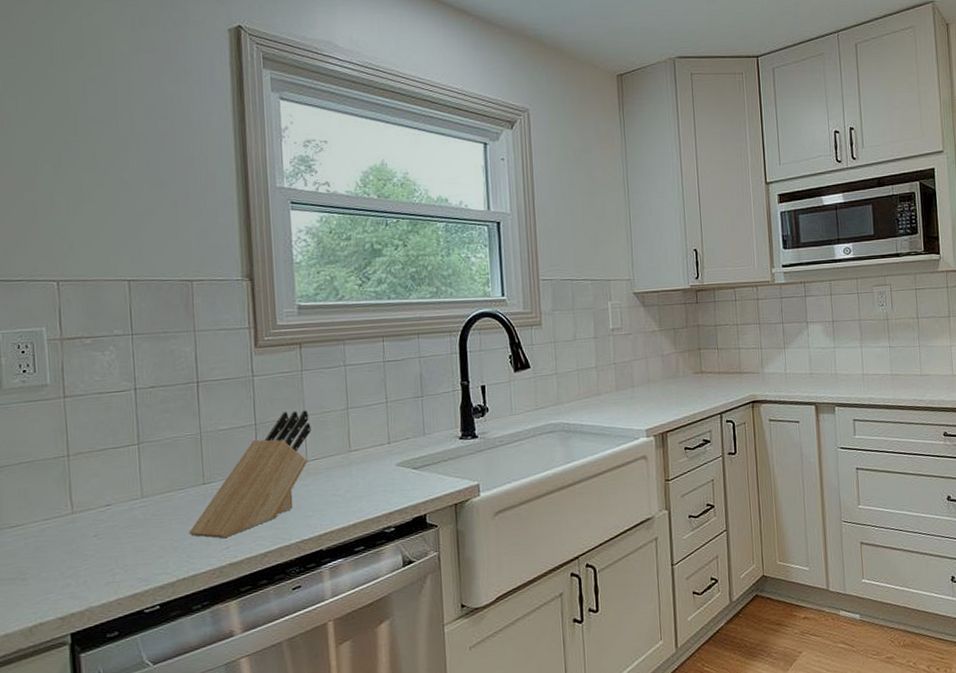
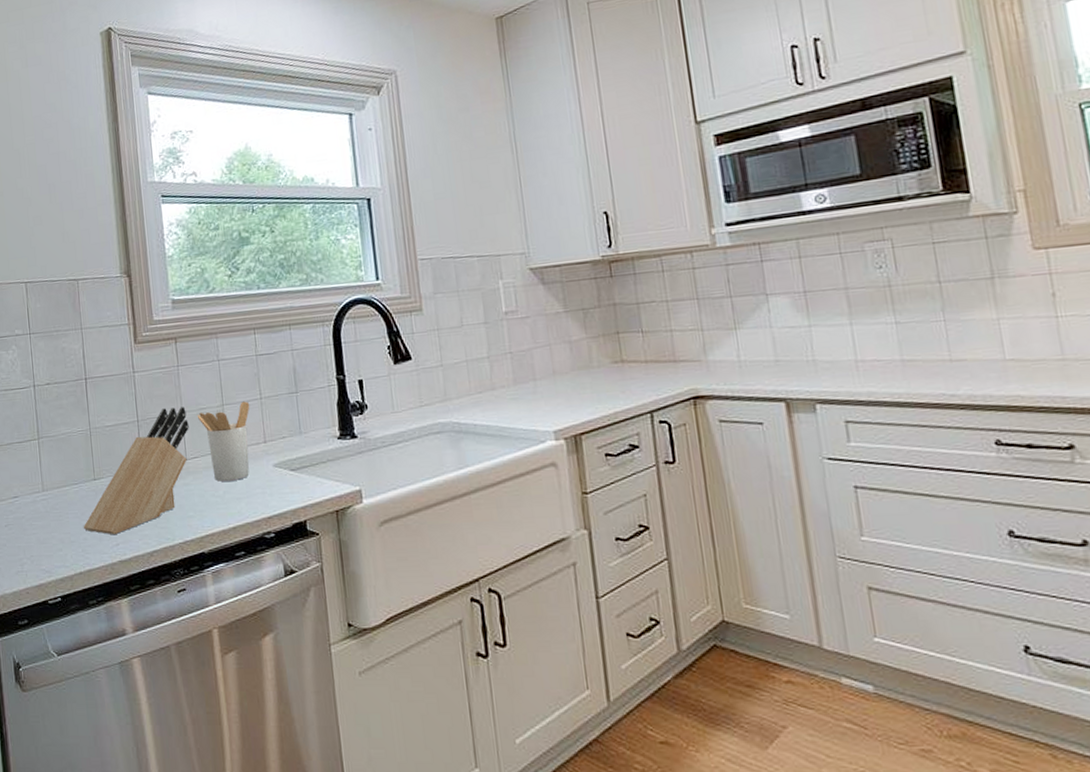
utensil holder: none [320,405,376,481] -> present [197,401,250,482]

